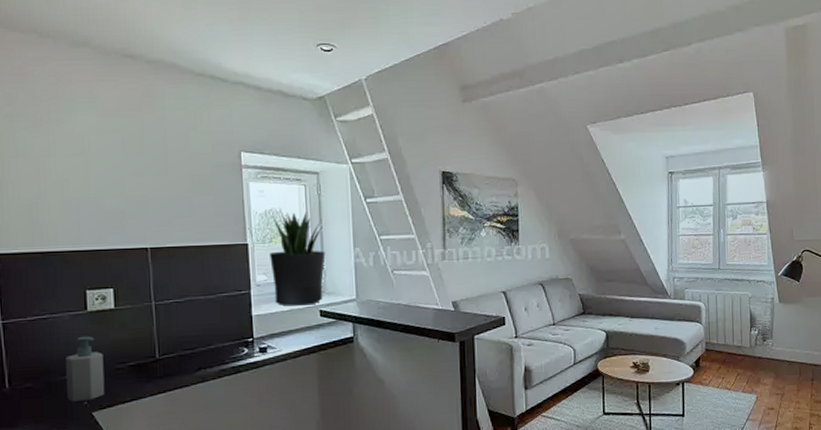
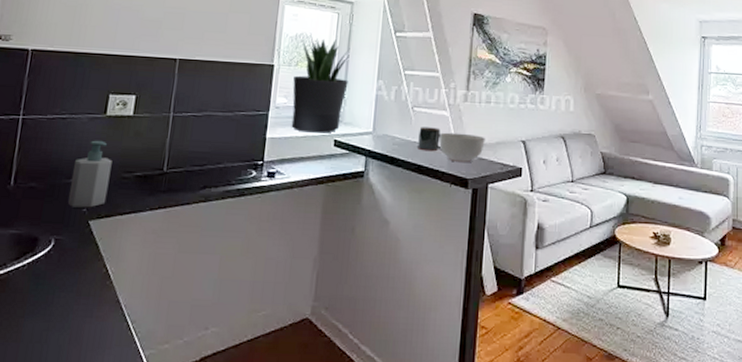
mug: none [401,288,426,312] -> present [418,127,442,152]
bowl: none [421,290,467,319] -> present [439,132,485,163]

